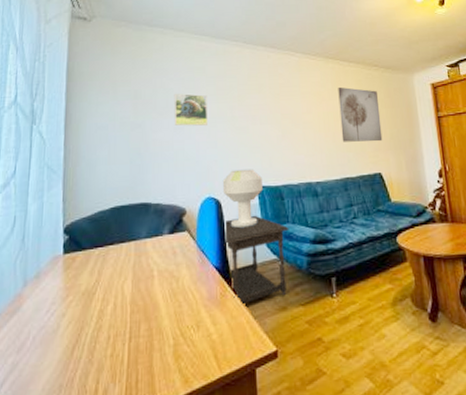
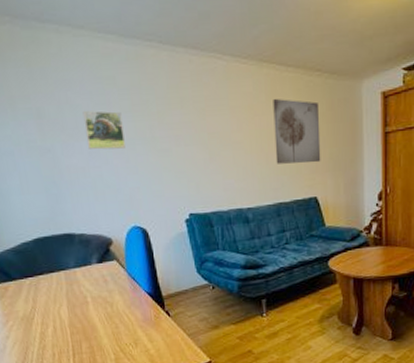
table lamp: present [222,169,262,228] -> none [147,195,191,256]
side table: present [224,215,289,307] -> none [154,243,220,327]

